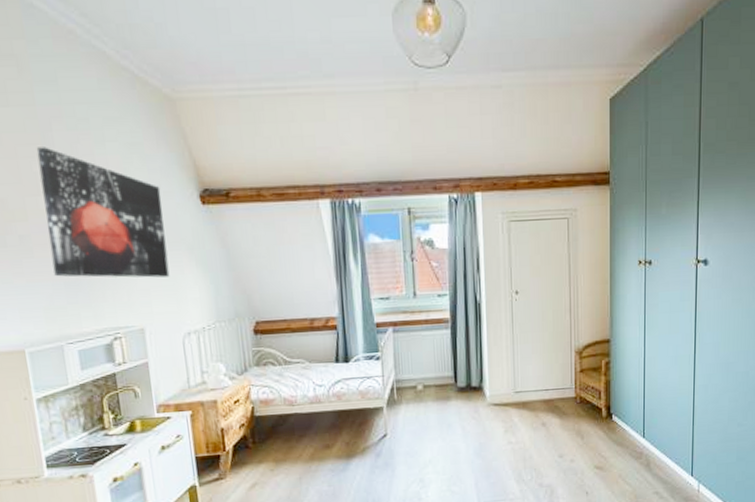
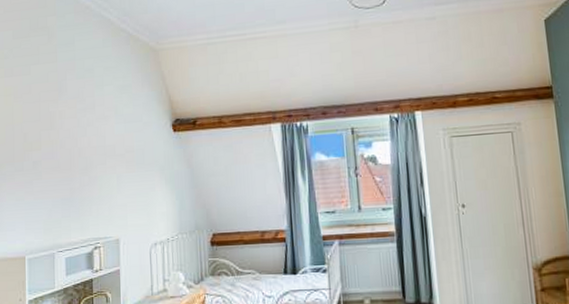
wall art: present [36,147,170,278] -> none [54,92,144,195]

